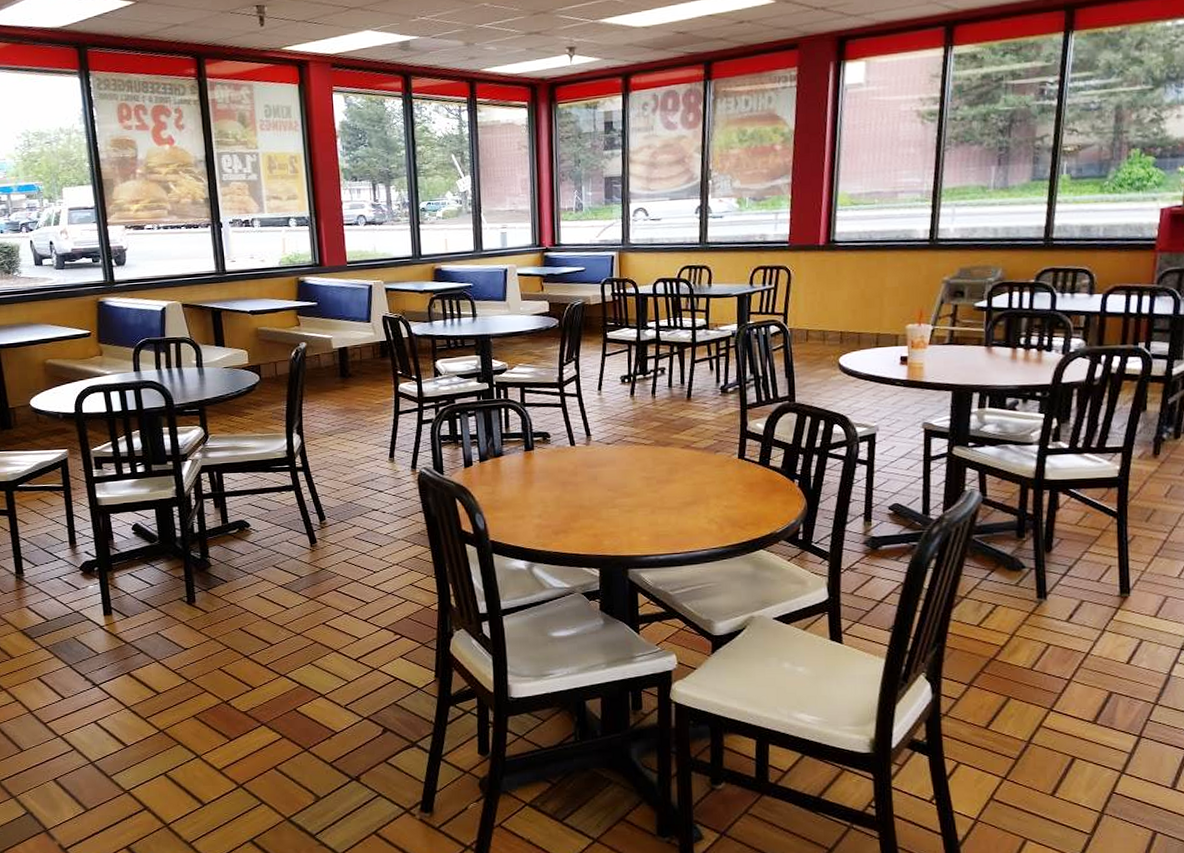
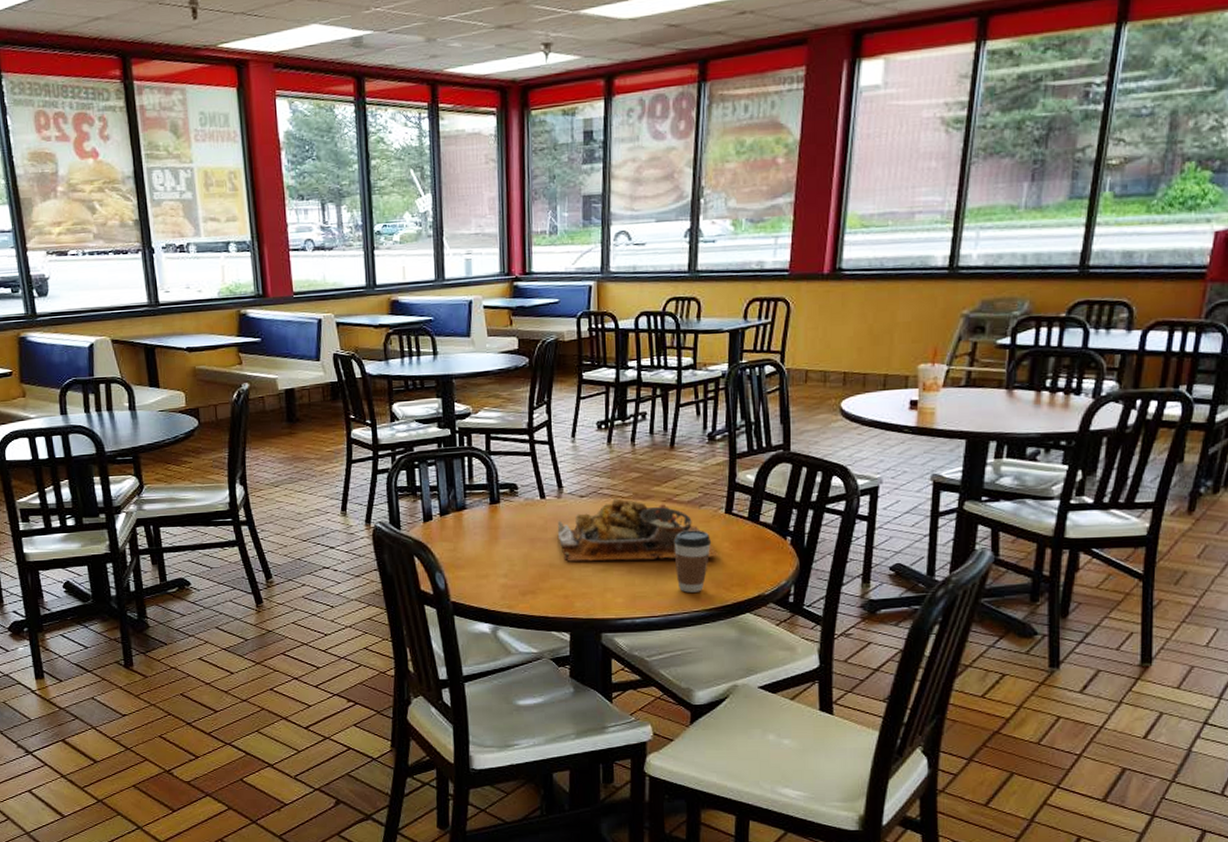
food tray: none [586,445,734,503] -> present [557,498,719,562]
coffee cup: none [692,473,727,531] -> present [673,530,712,593]

